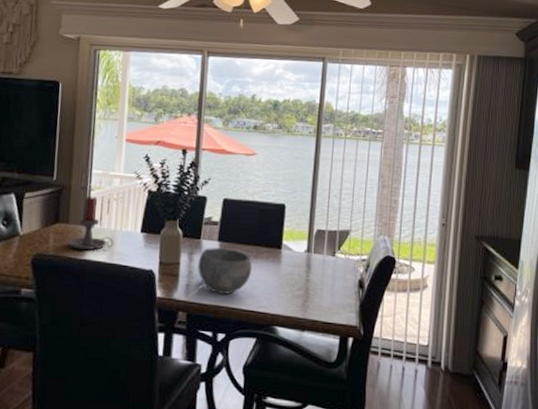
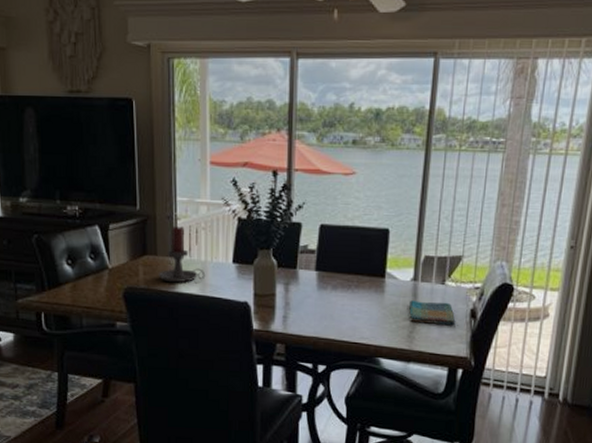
bowl: present [198,248,252,294] -> none [295,278,353,326]
dish towel: none [303,271,346,294] -> present [409,300,456,325]

